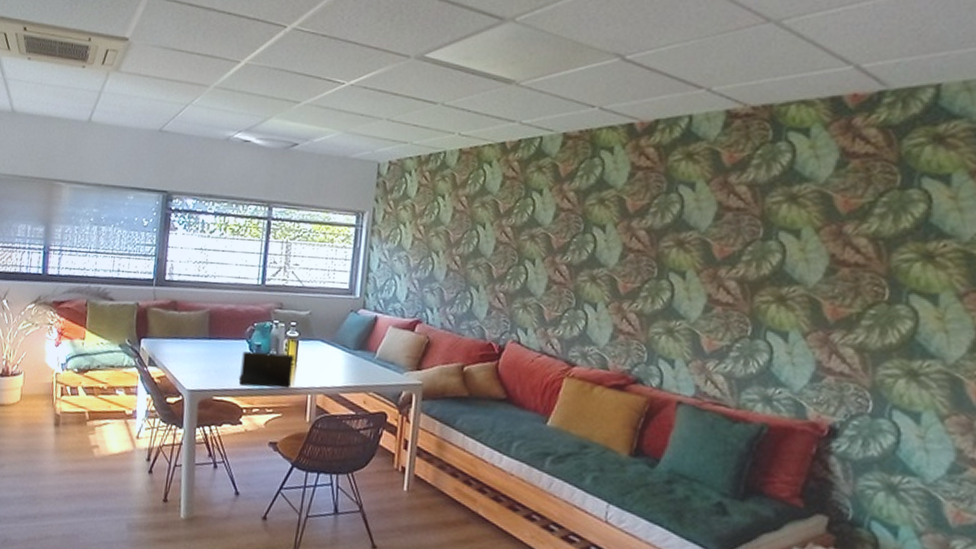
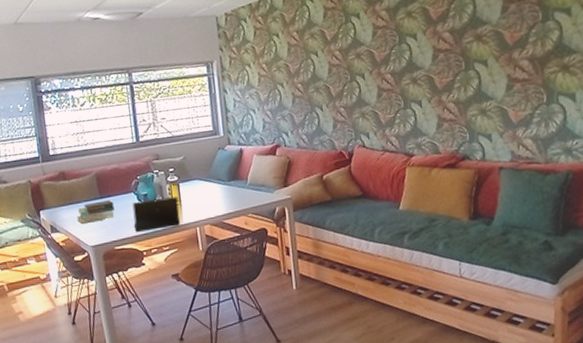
books: none [179,341,222,364] -> present [77,200,114,224]

